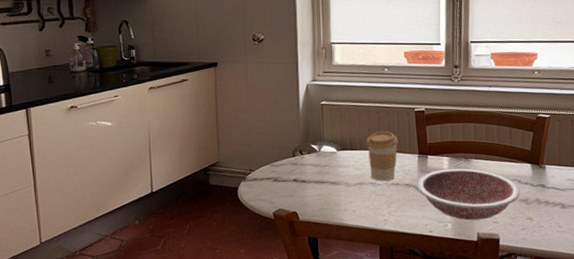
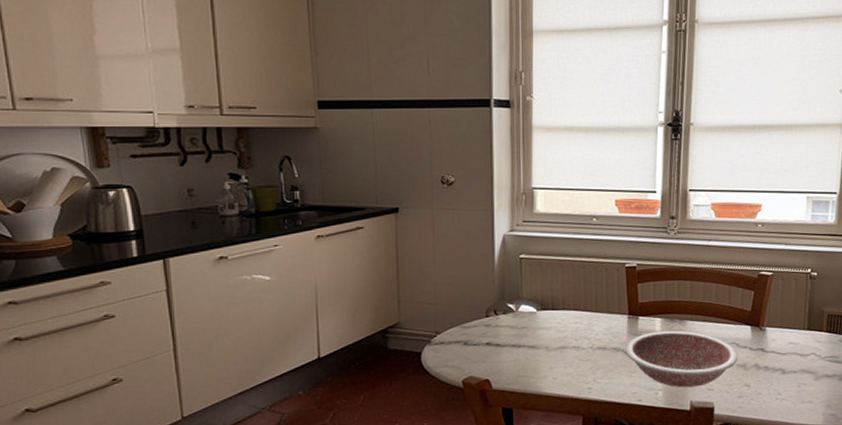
coffee cup: present [366,131,399,181] -> none [570,289,607,345]

